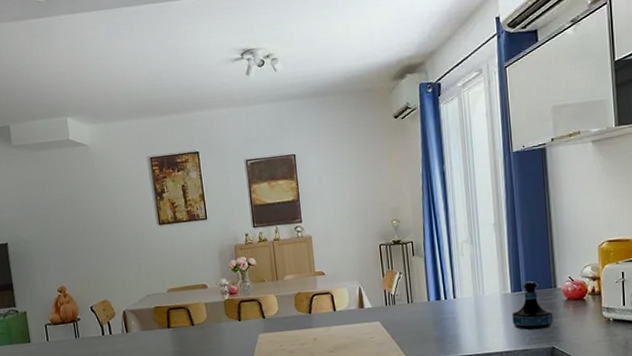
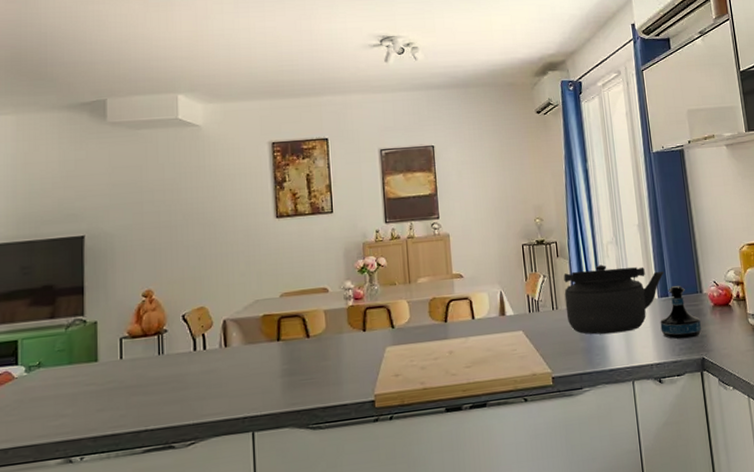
kettle: none [419,262,519,325] -> present [564,264,665,335]

